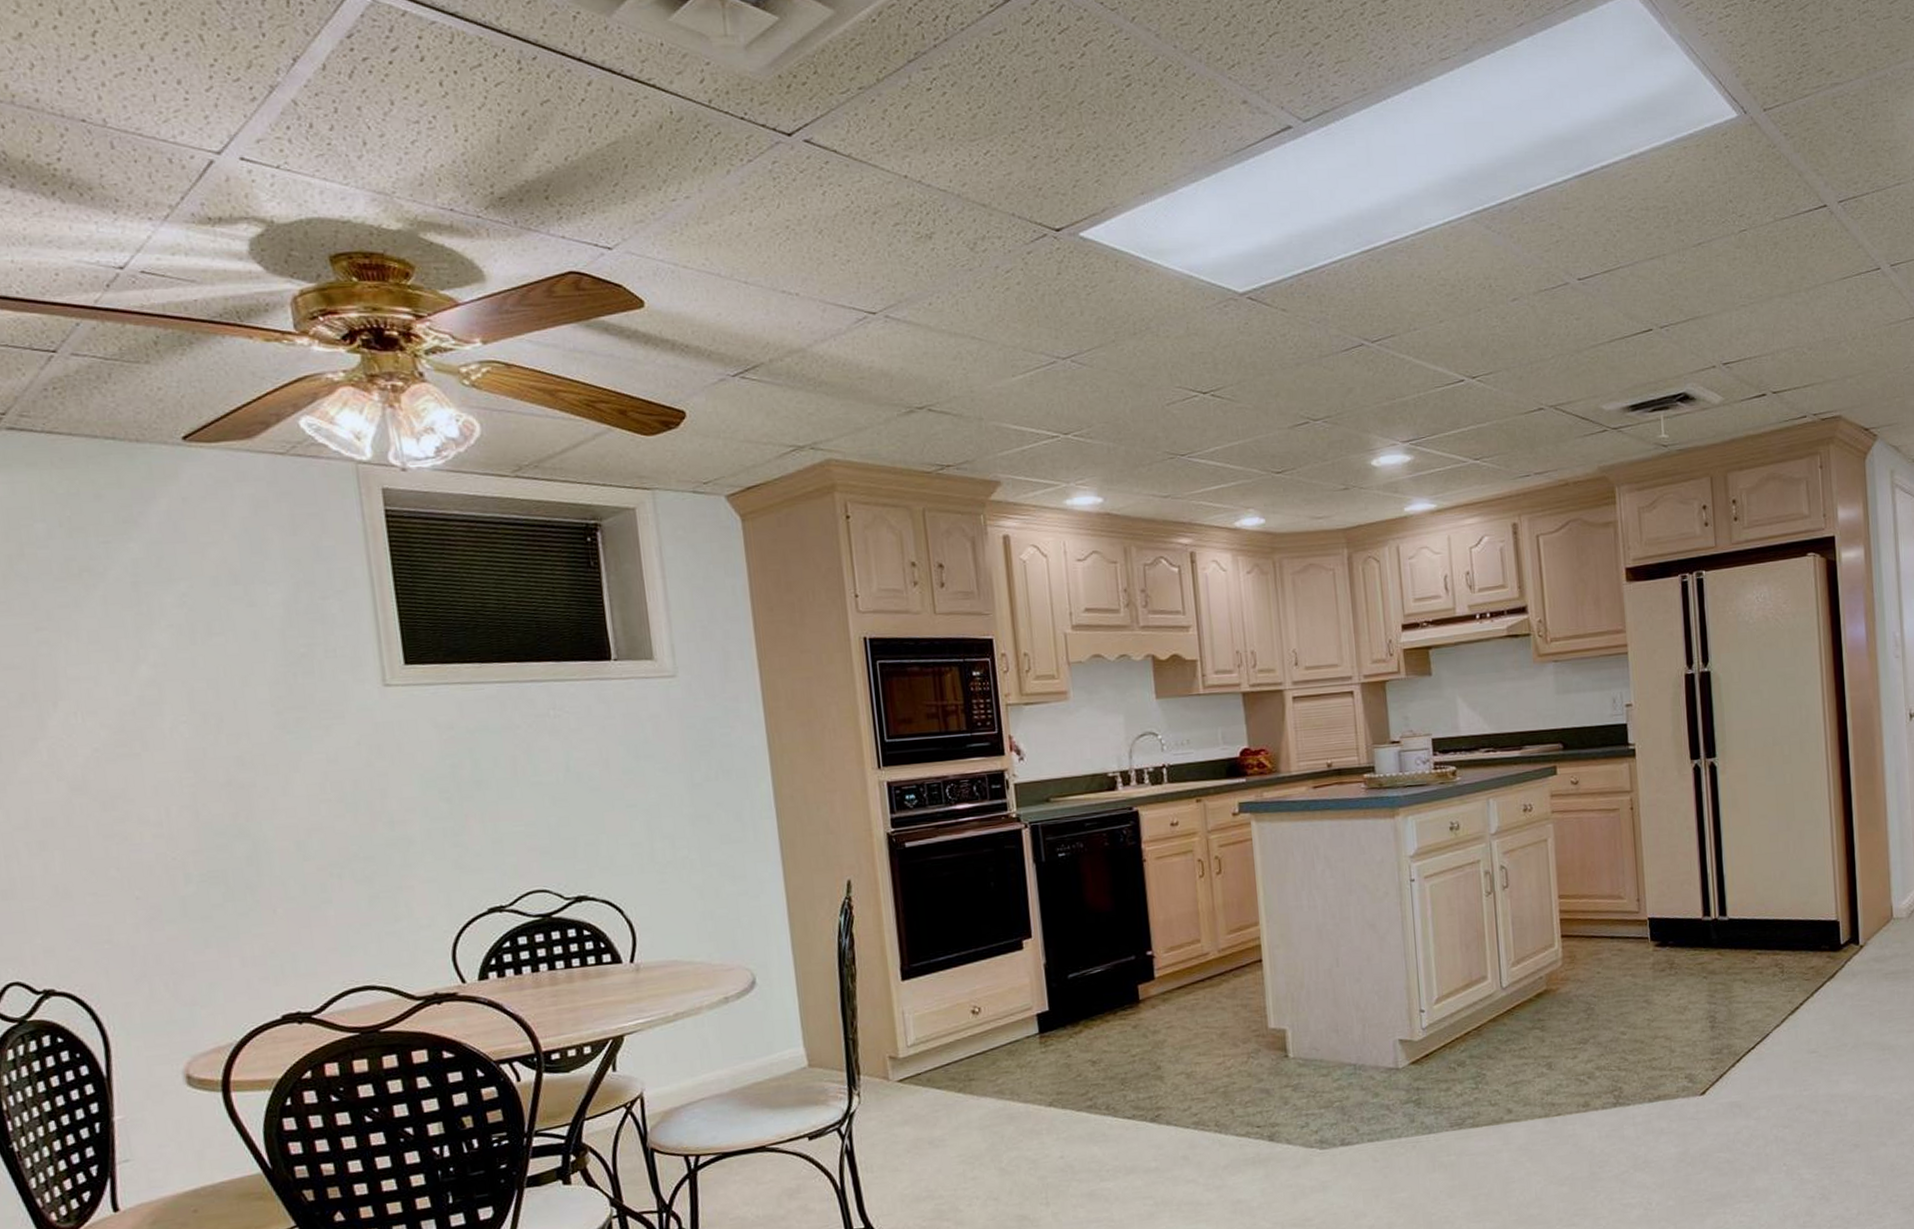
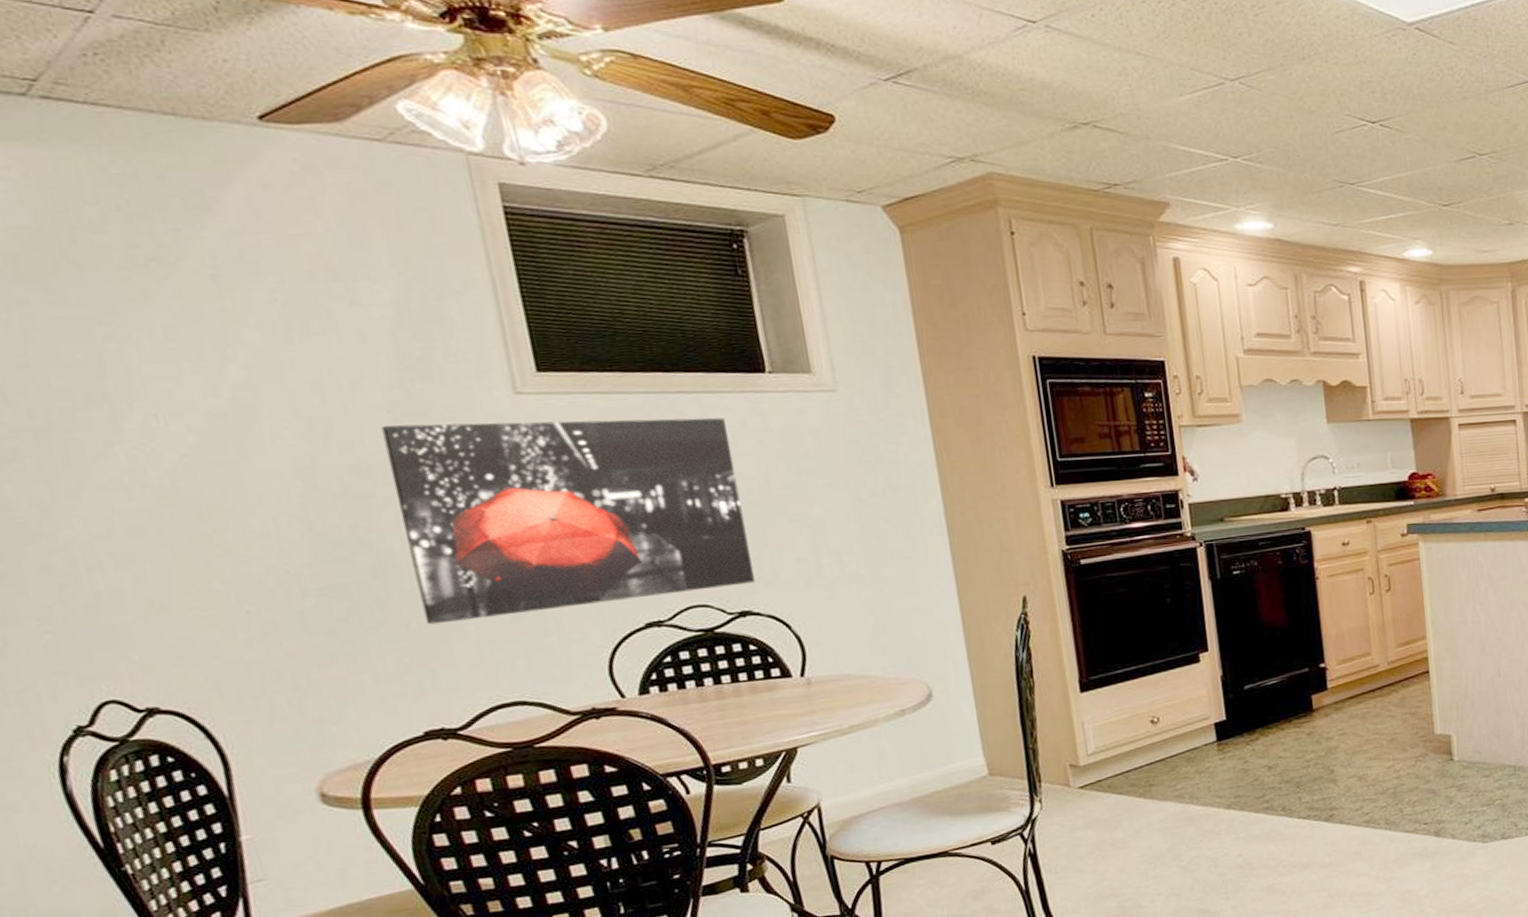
wall art: none [265,705,591,910] -> present [381,418,755,625]

